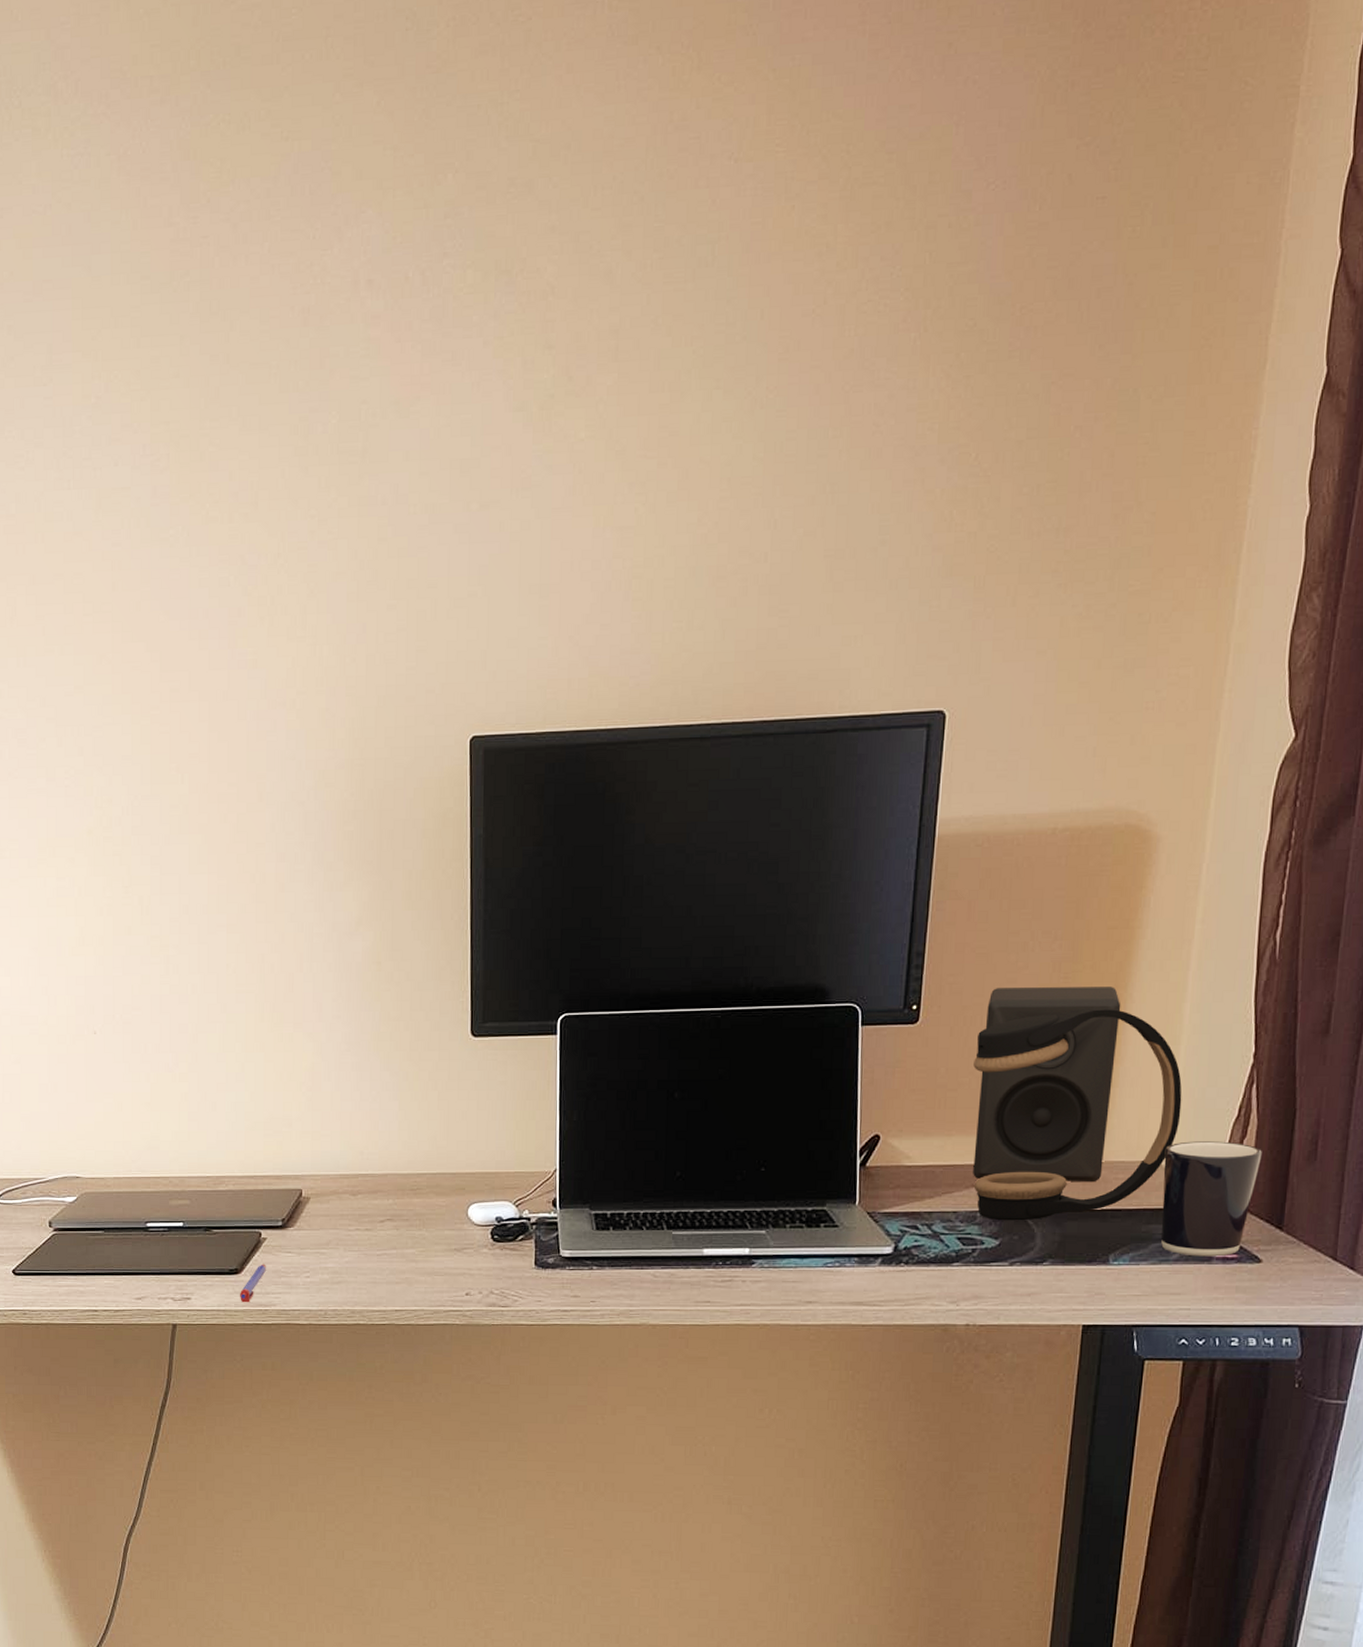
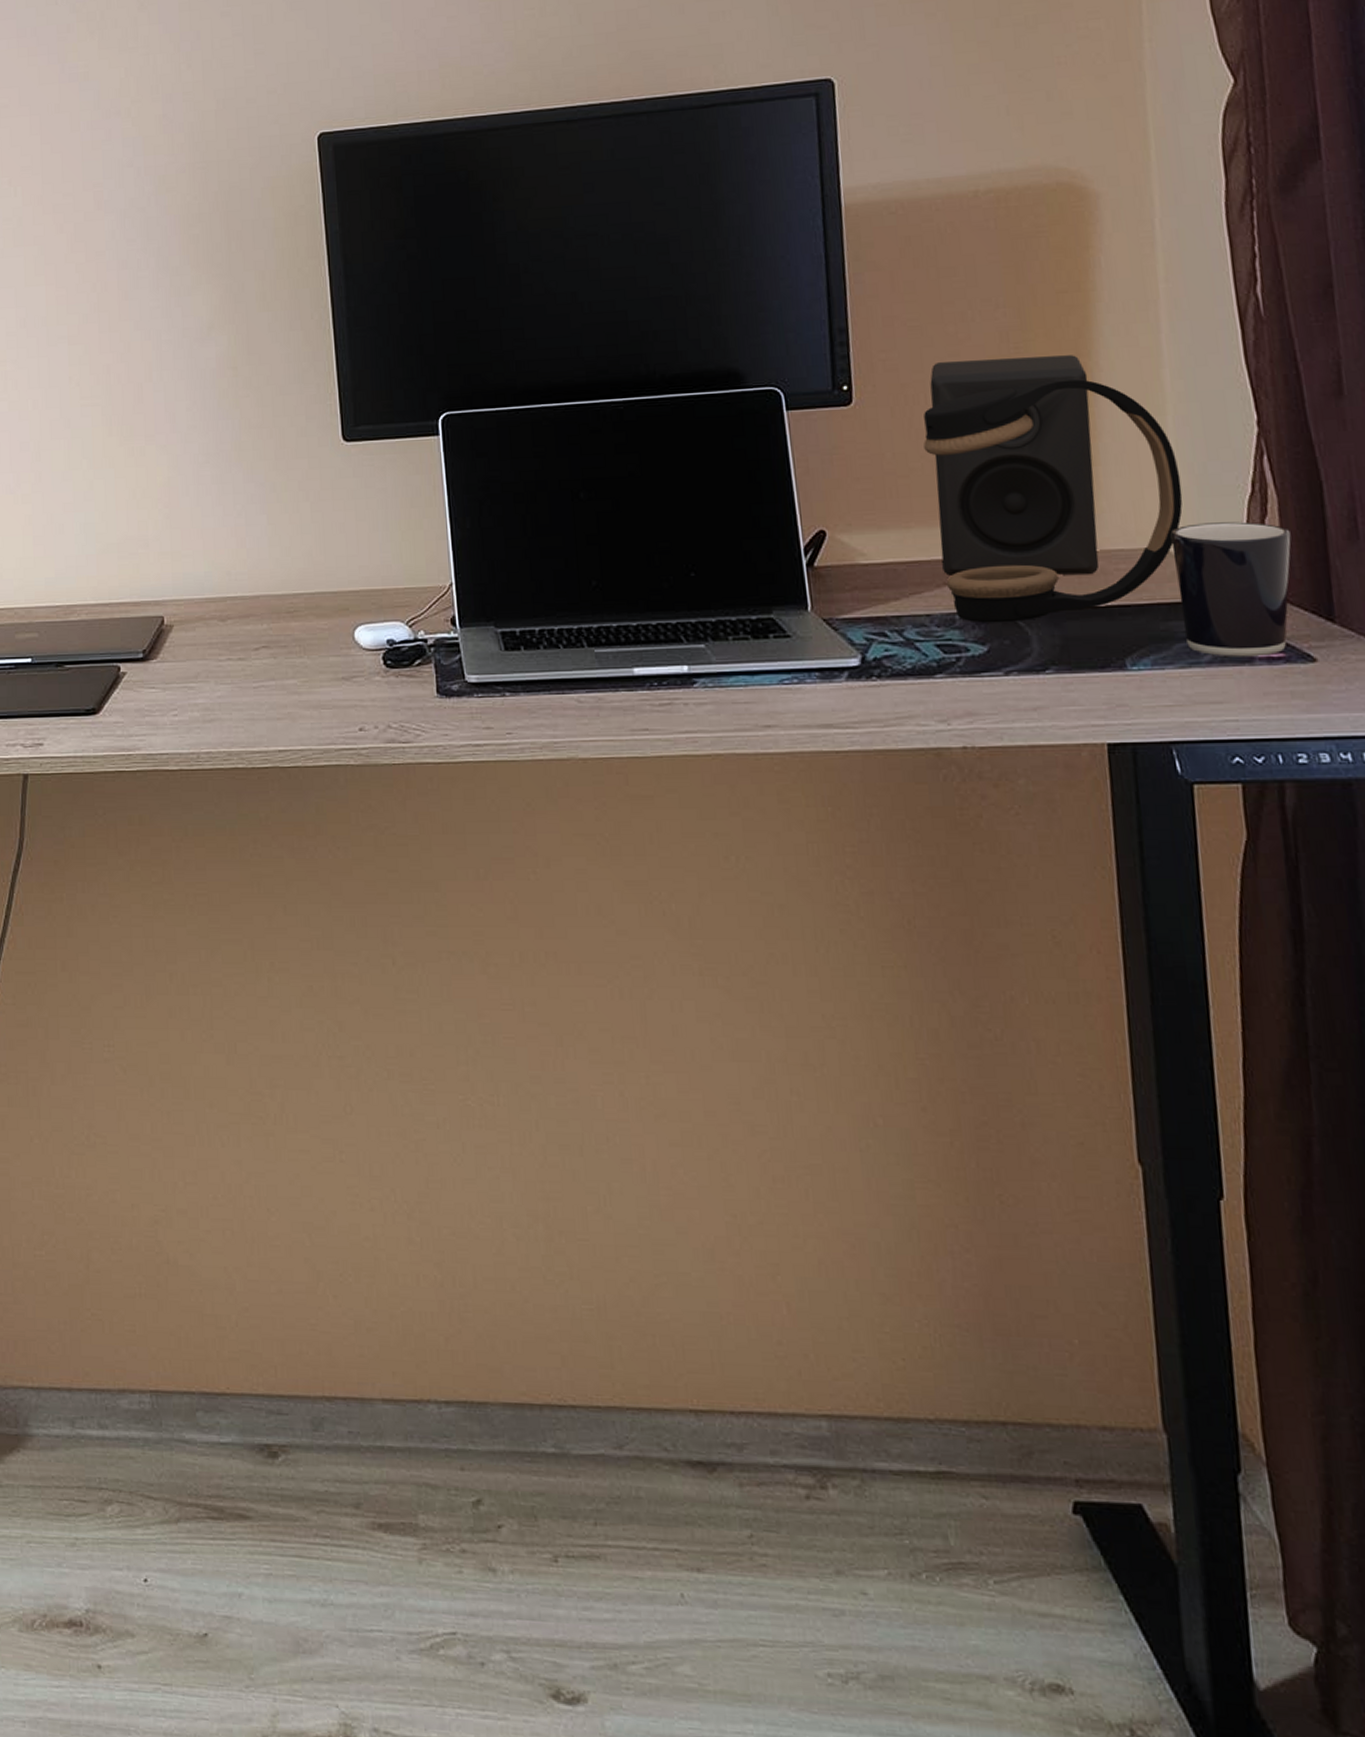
pen: present [240,1264,266,1303] -> none [99,702,127,747]

